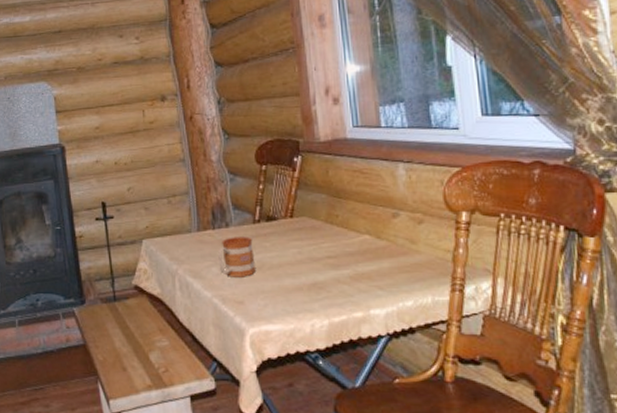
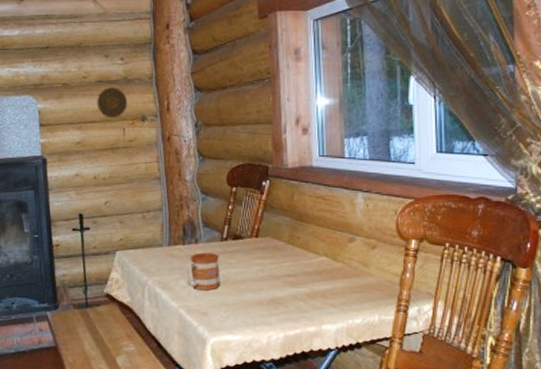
decorative plate: none [114,68,146,101] -> present [97,87,128,119]

